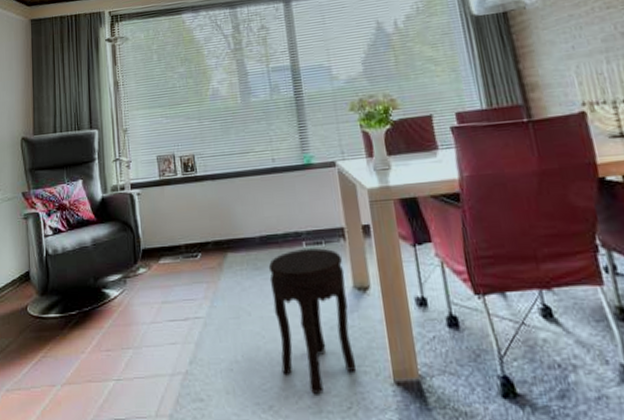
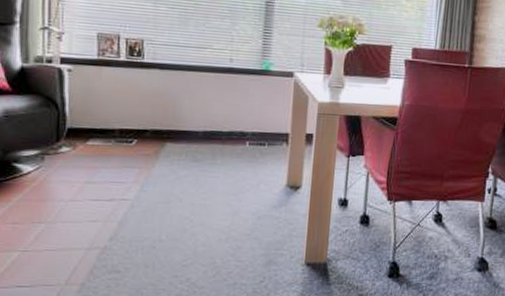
side table: present [268,248,357,394] -> none [204,148,281,270]

